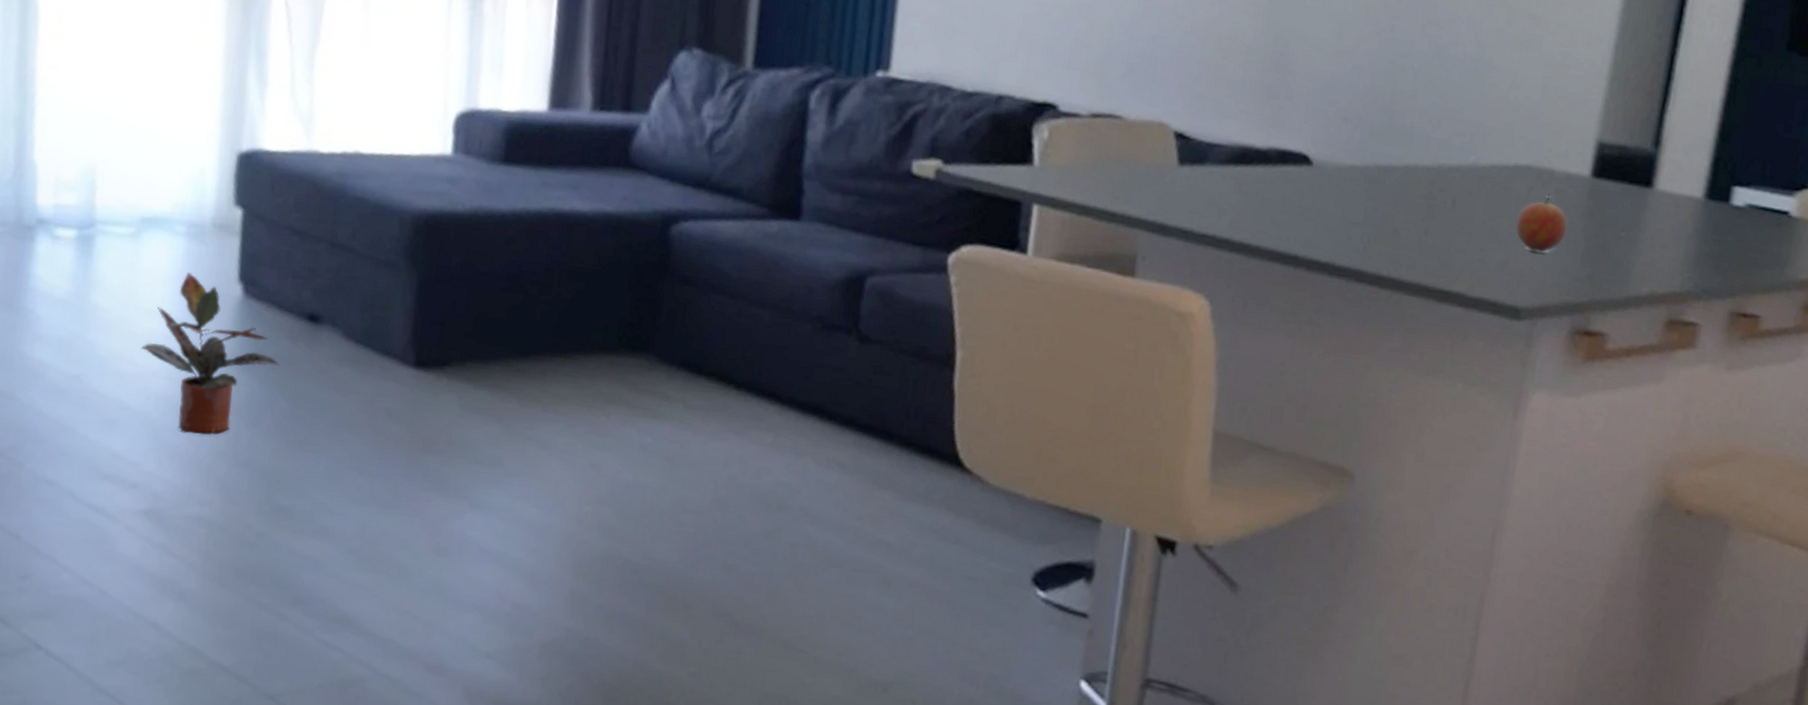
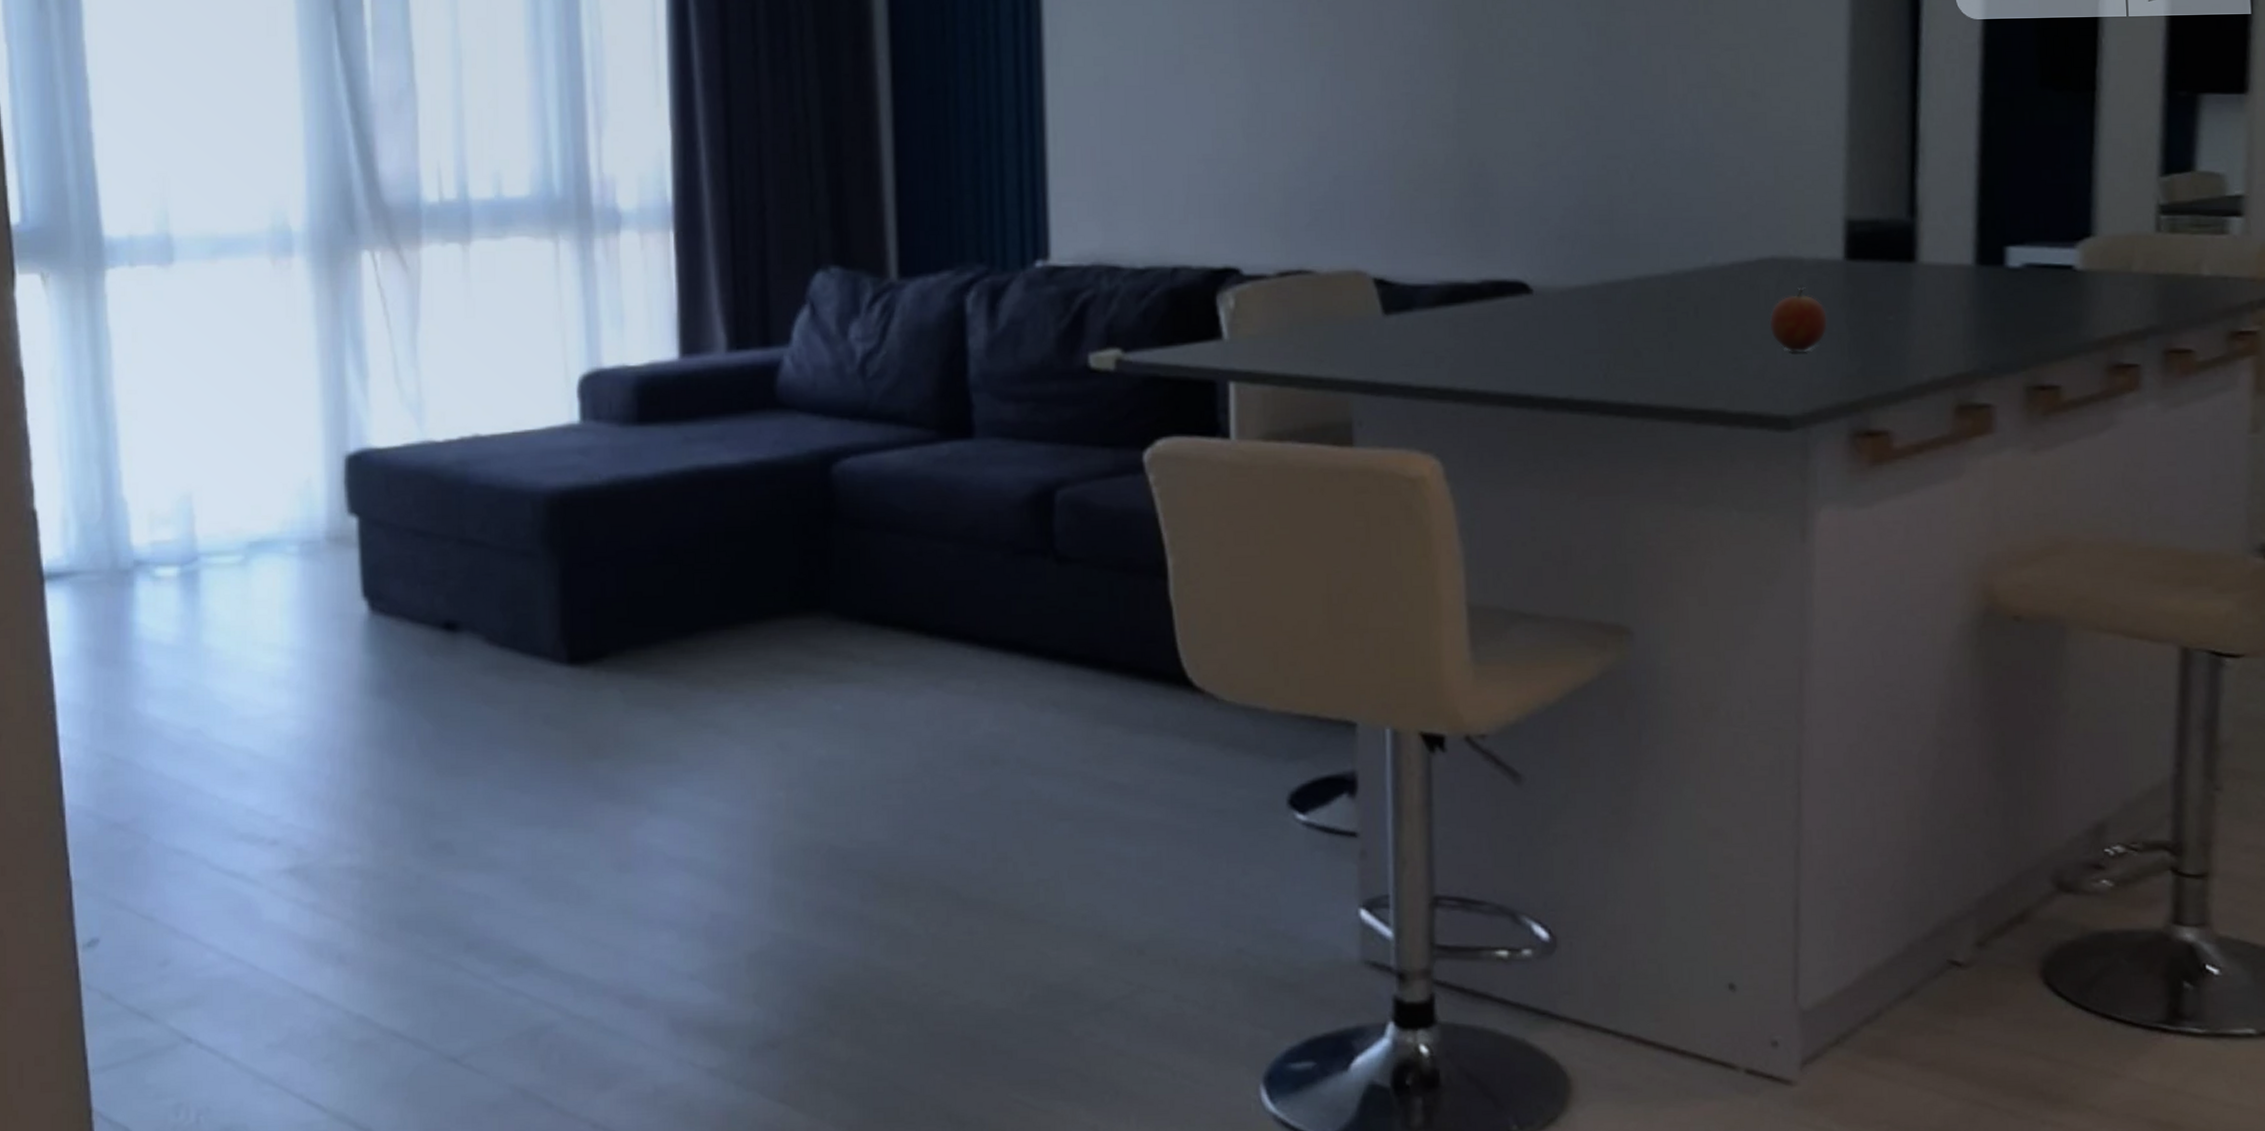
potted plant: present [140,271,279,436] -> none [263,594,419,775]

